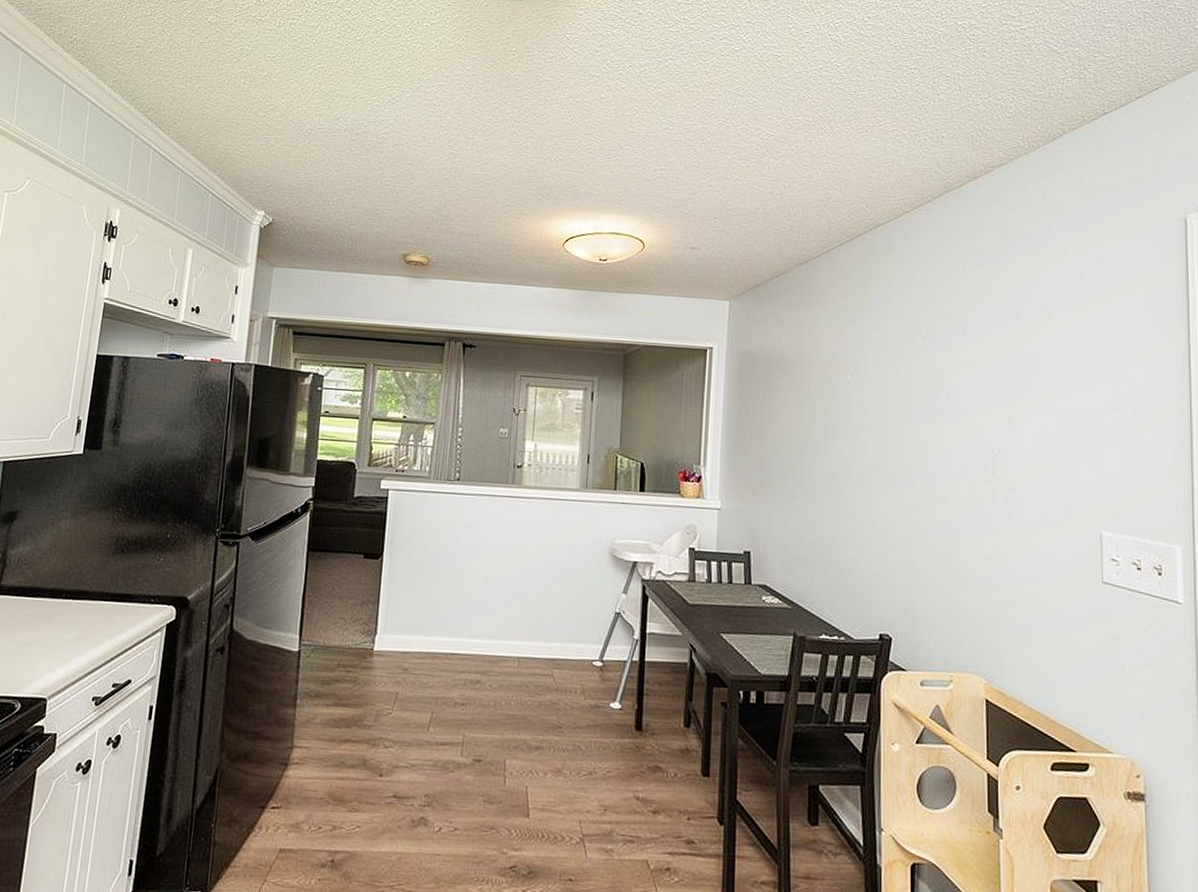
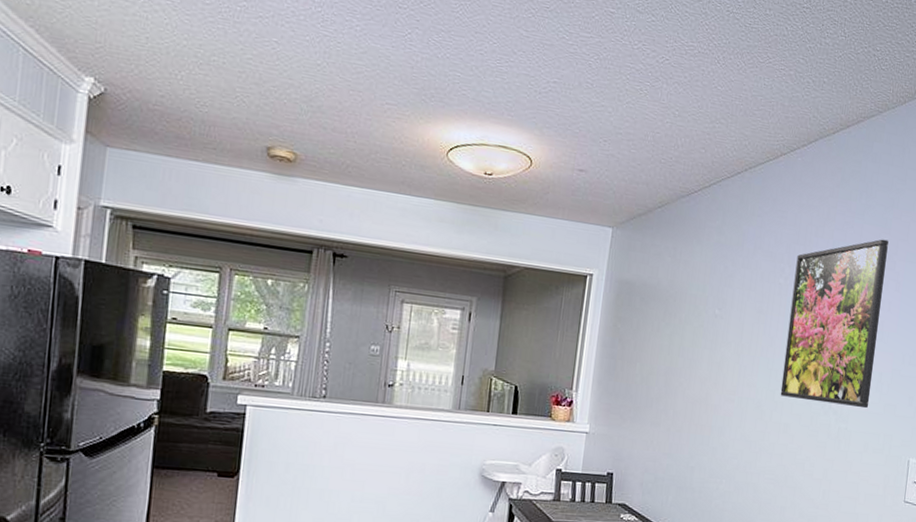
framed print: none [931,289,1041,475] -> present [780,239,889,409]

